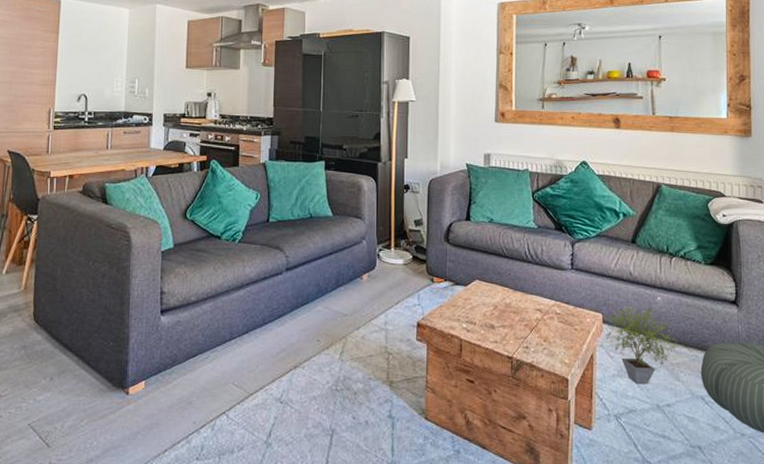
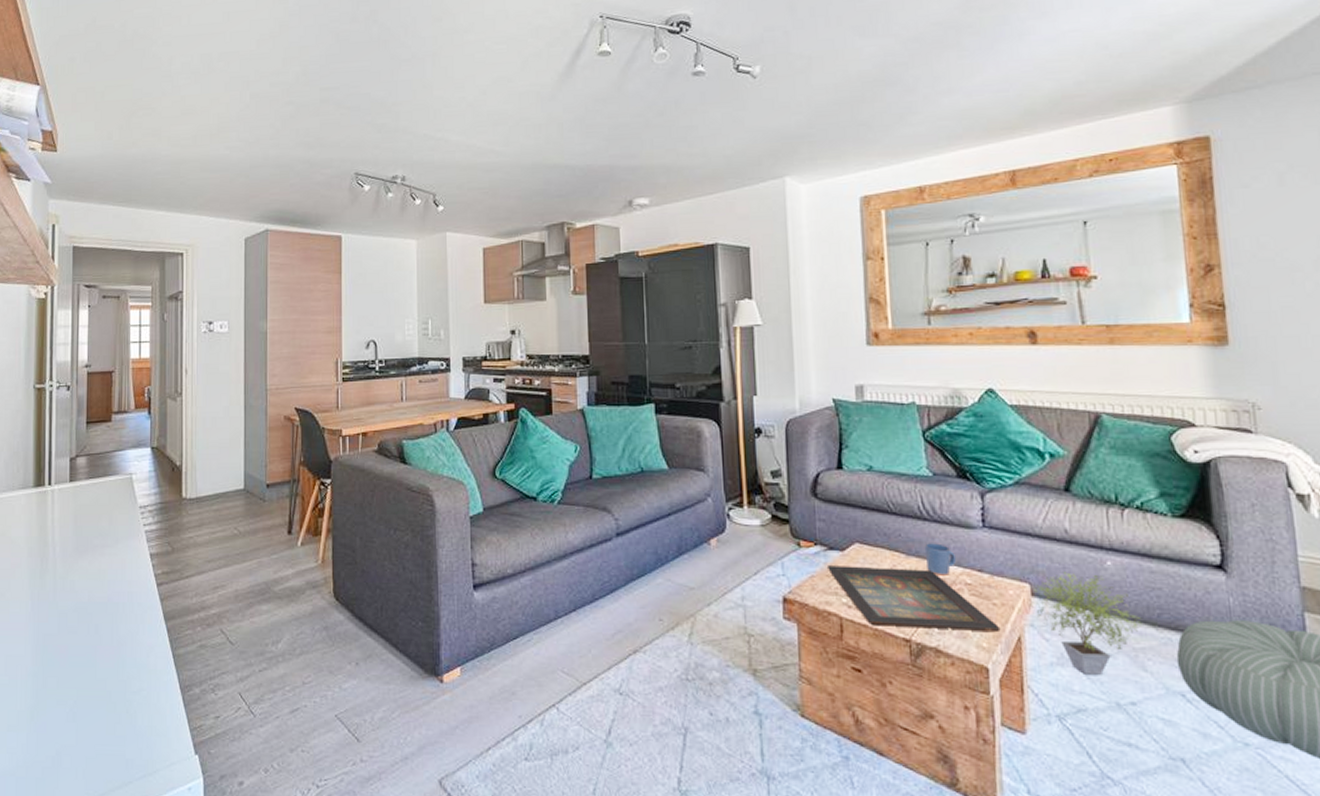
icon panel: none [454,298,579,352] -> present [828,566,1001,633]
mug: none [527,281,551,307] -> present [924,543,957,576]

